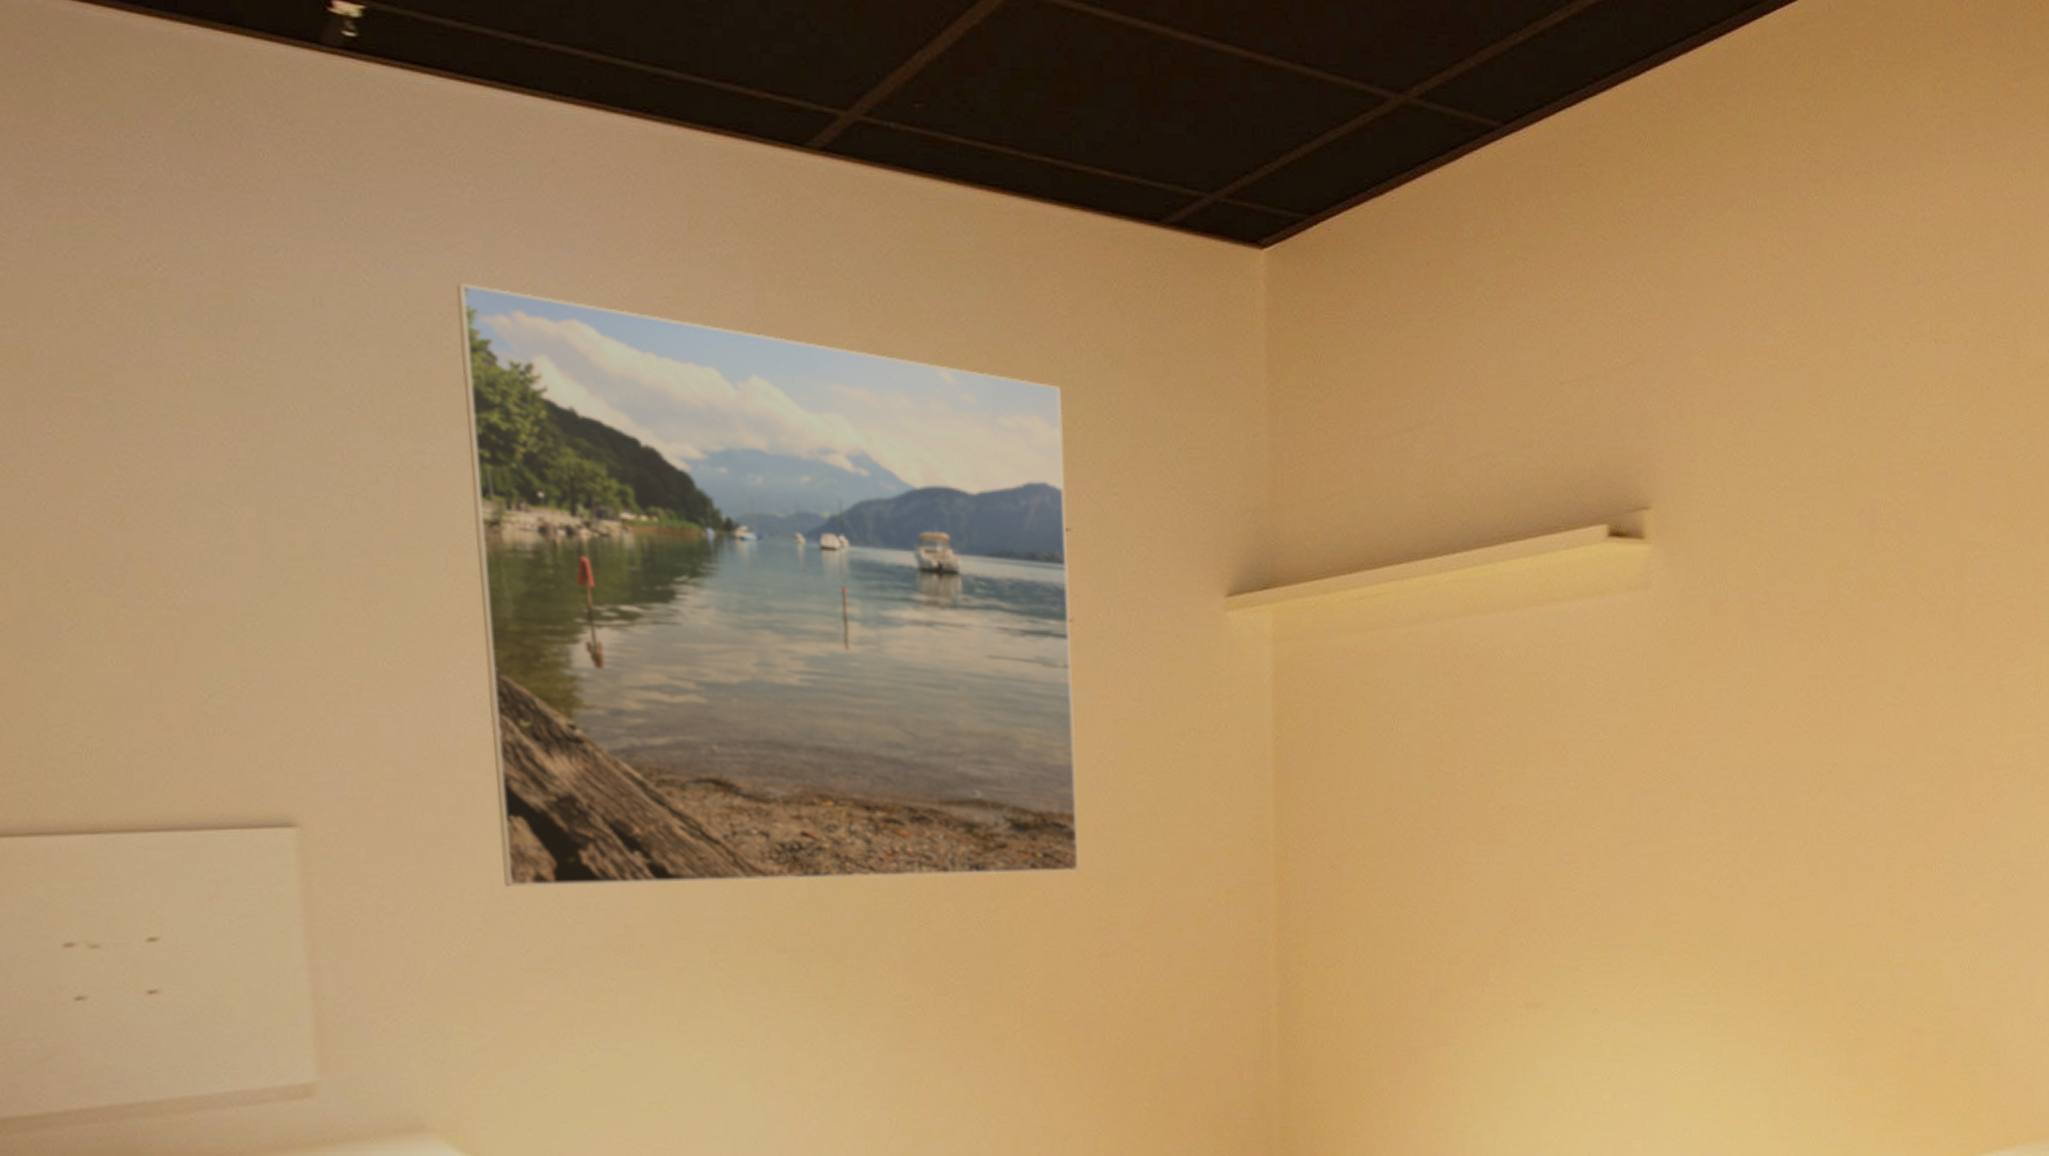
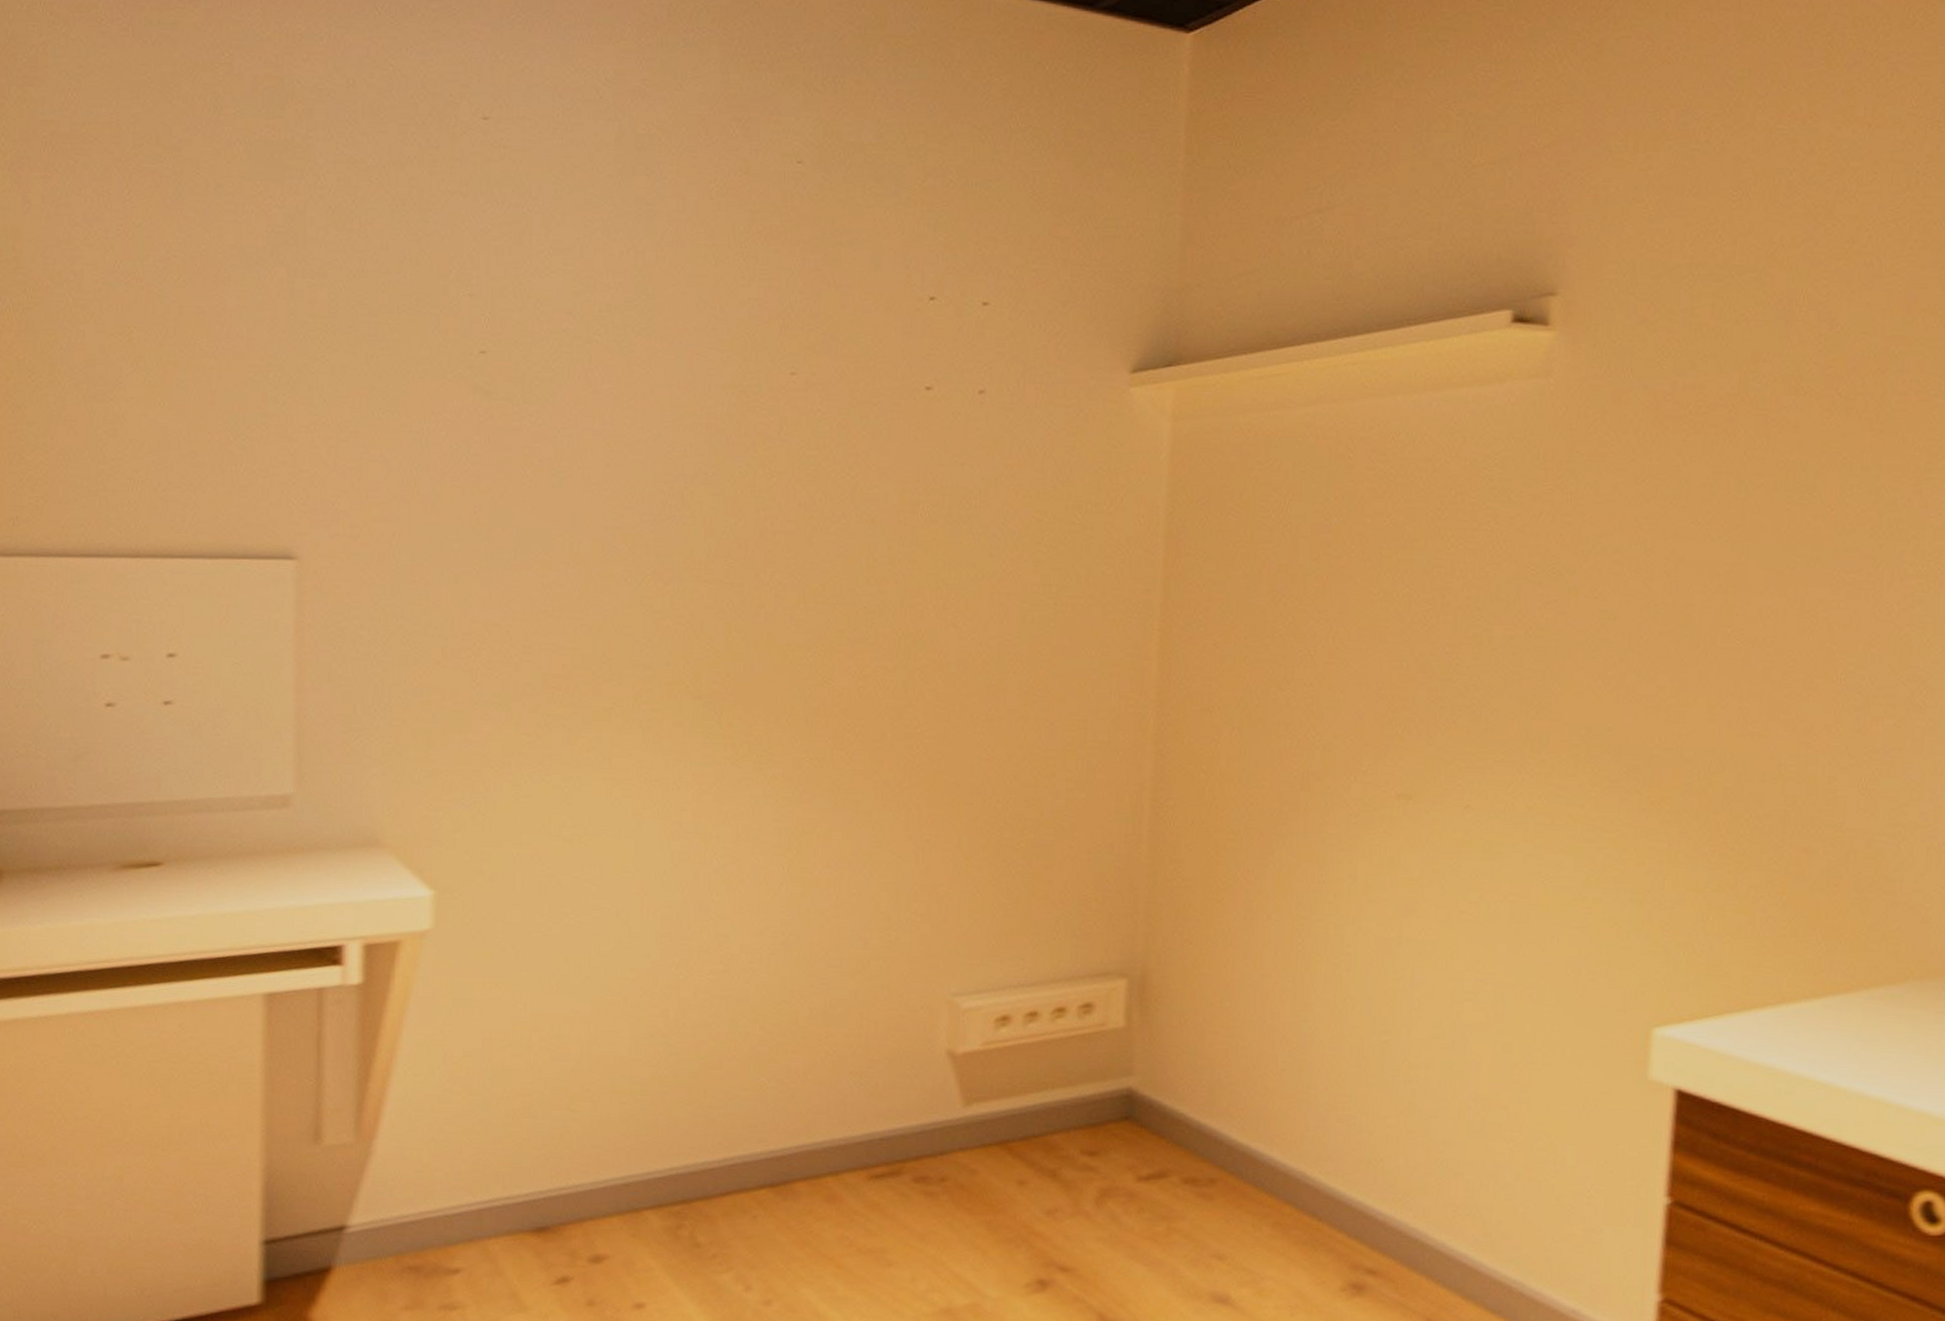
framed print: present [456,283,1080,888] -> none [463,67,990,637]

